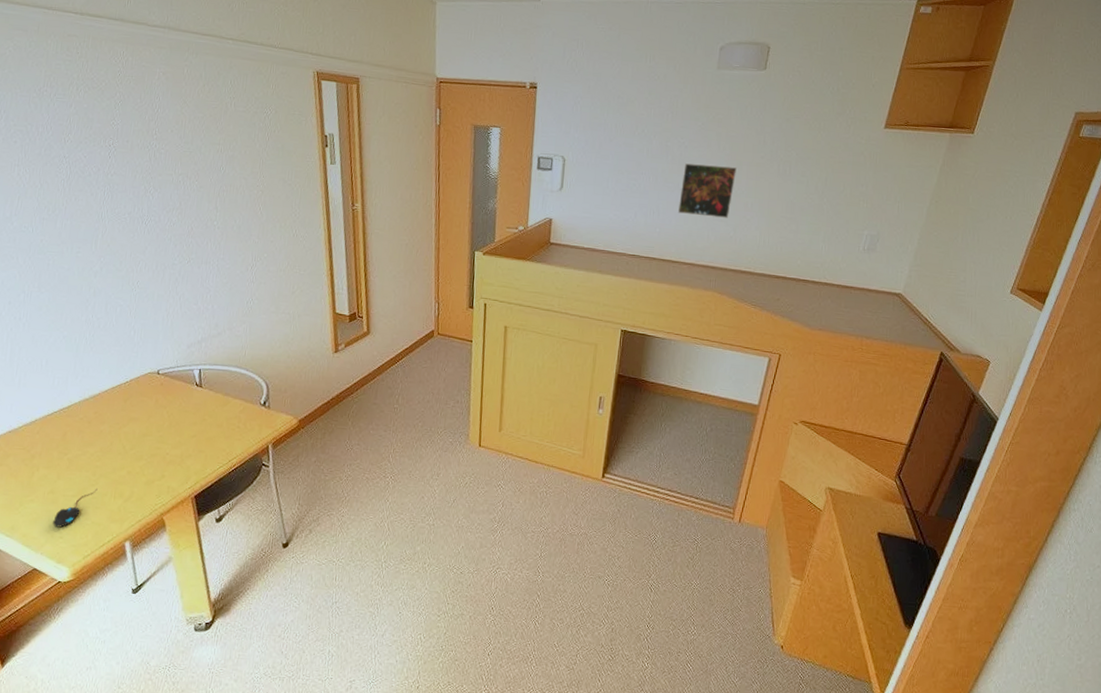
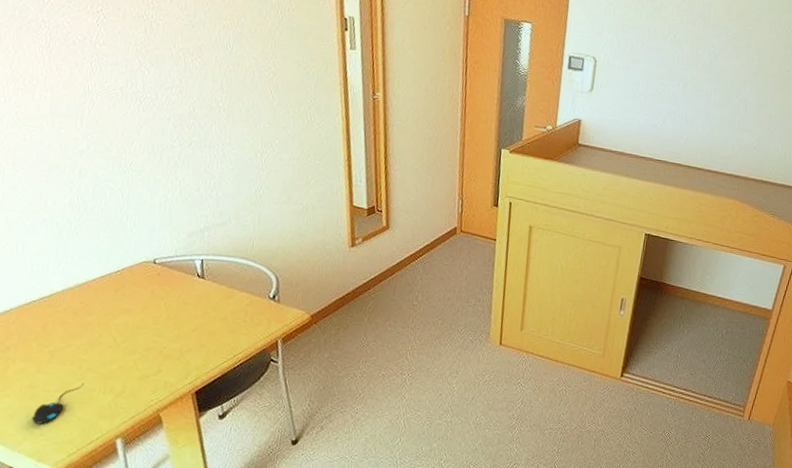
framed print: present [677,163,737,218] -> none [705,72,763,129]

